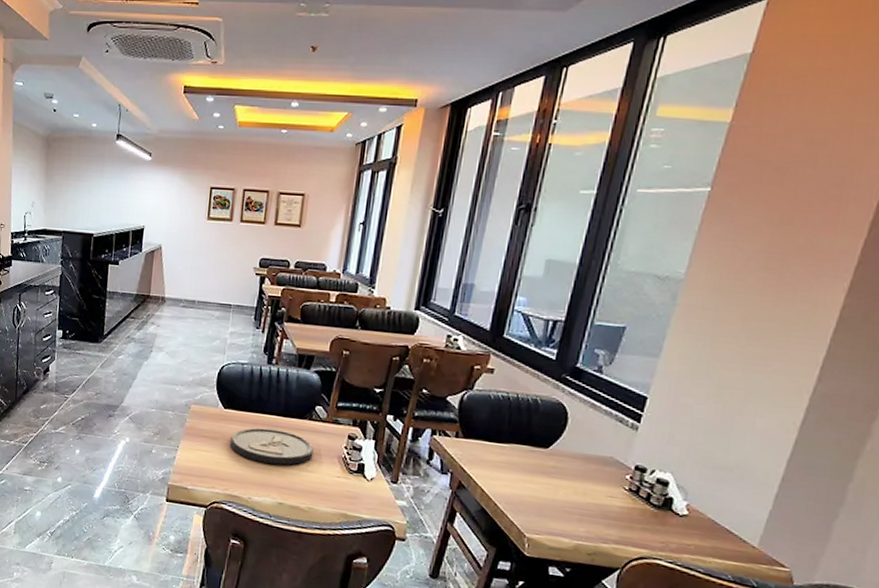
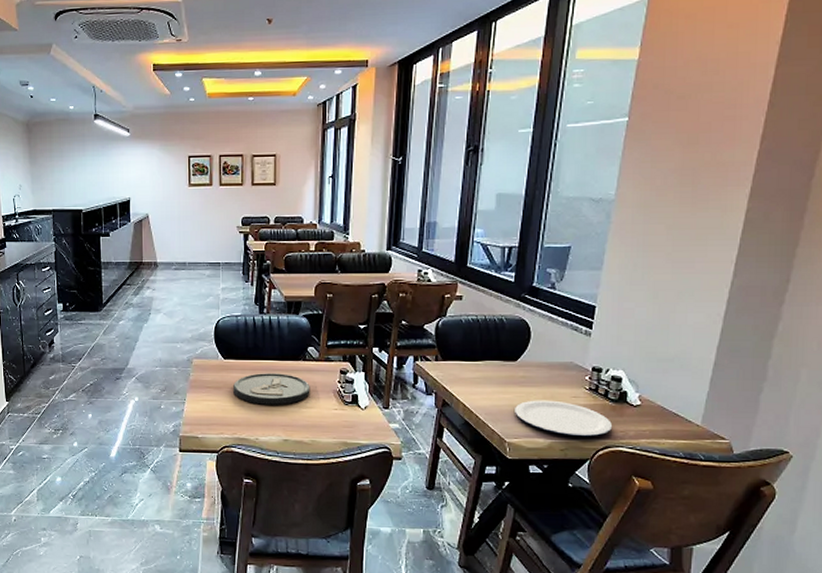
plate: none [539,494,652,544] -> present [515,400,613,437]

